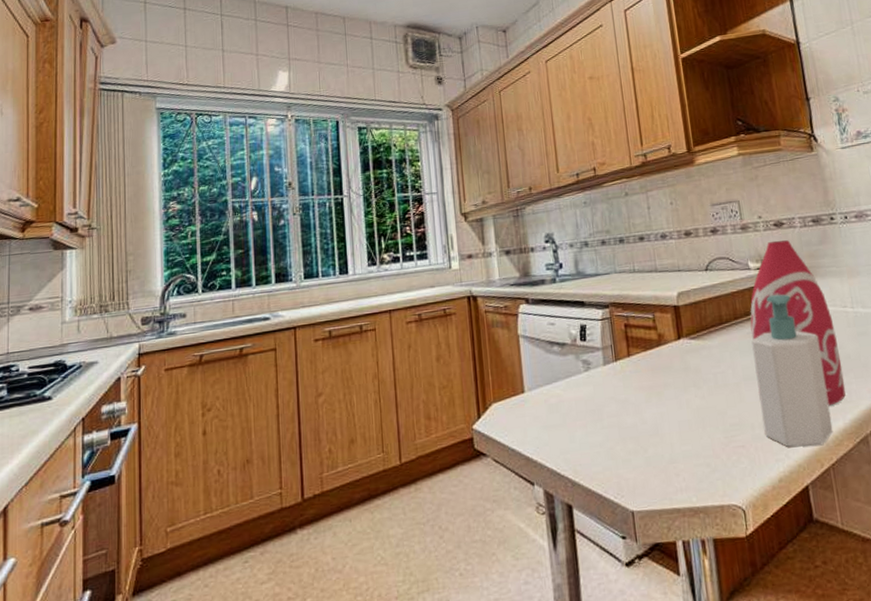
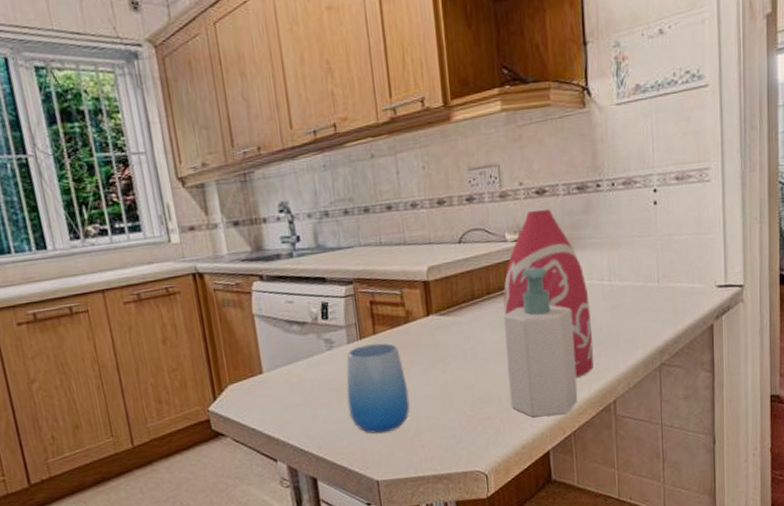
cup: none [602,365,664,459] -> present [346,343,410,434]

